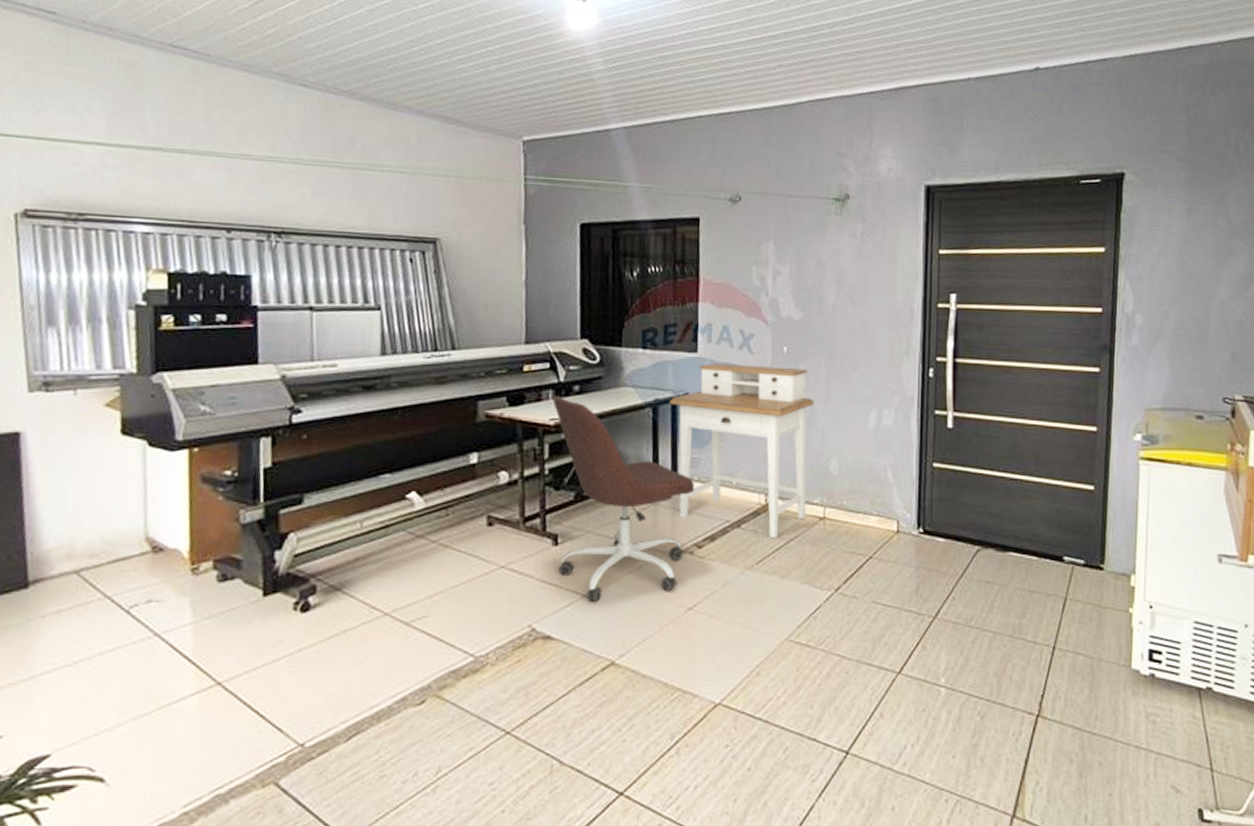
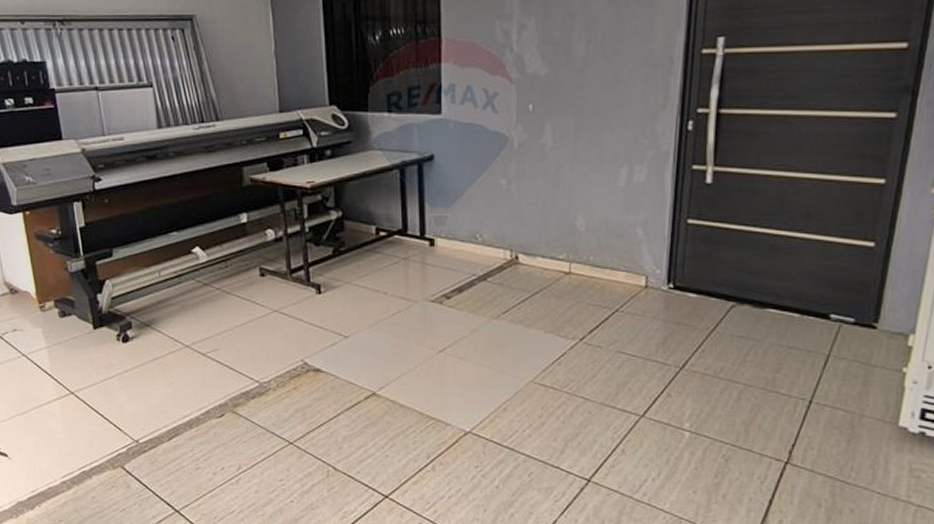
office chair: present [552,395,695,602] -> none [307,160,443,342]
desk: present [669,363,815,539] -> none [416,124,562,291]

